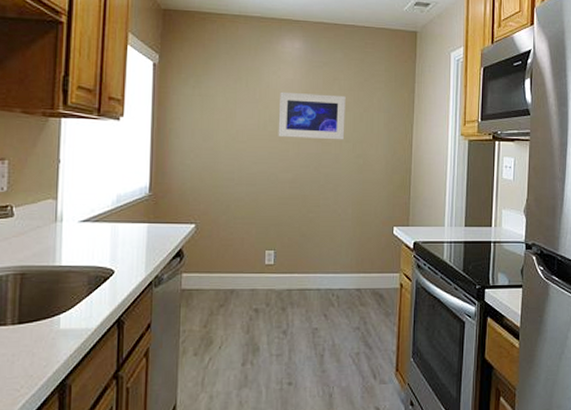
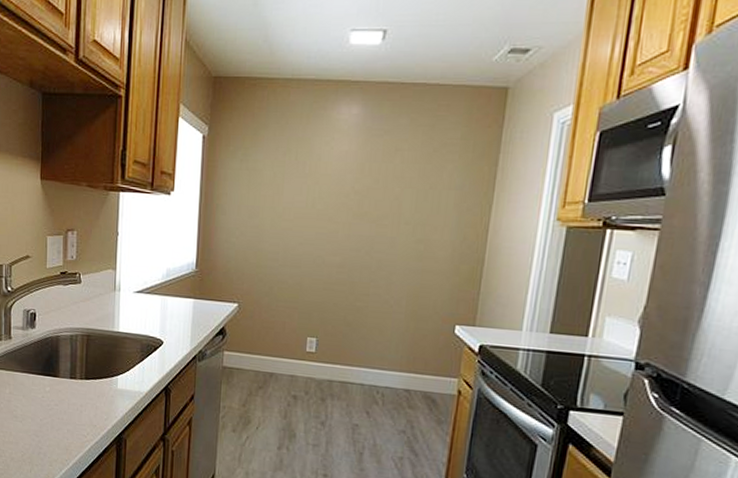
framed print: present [278,91,346,140] -> none [327,165,409,222]

